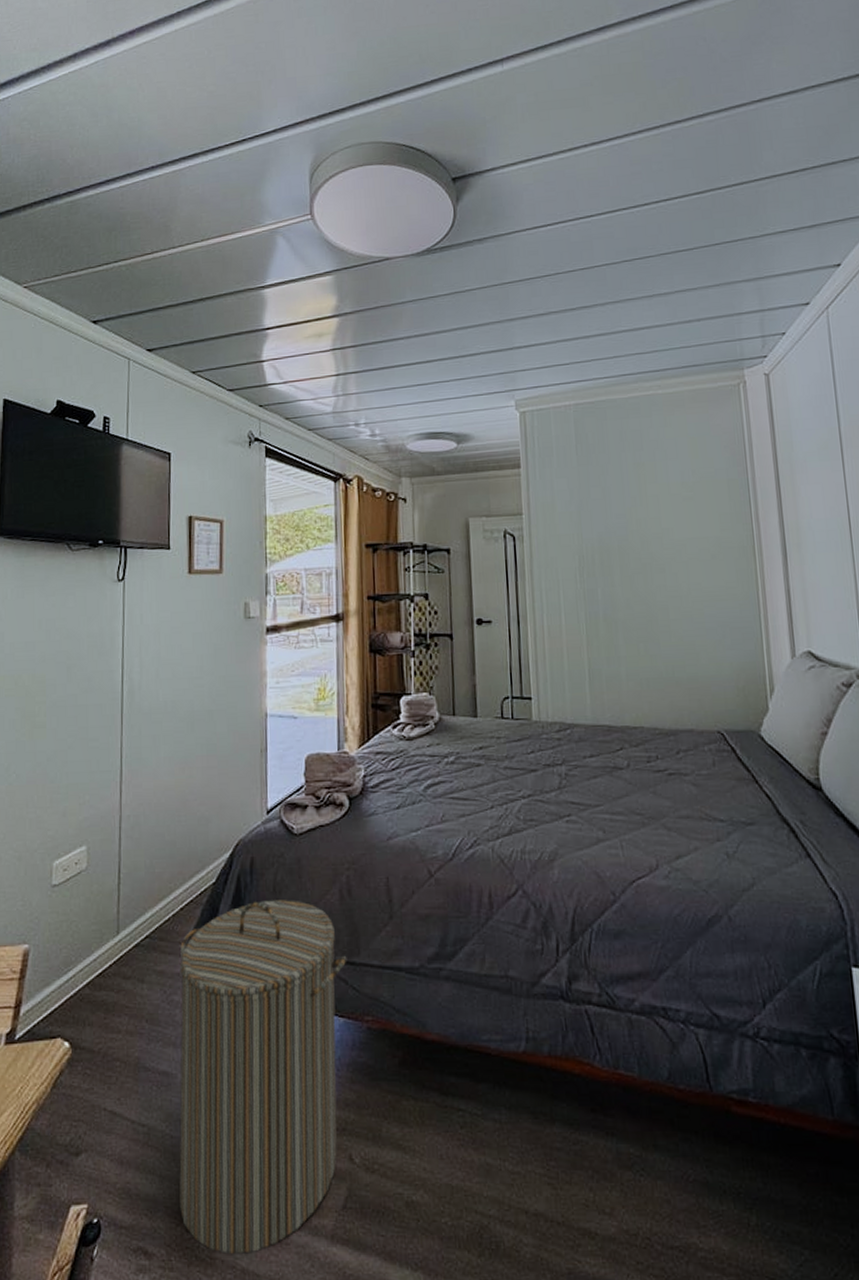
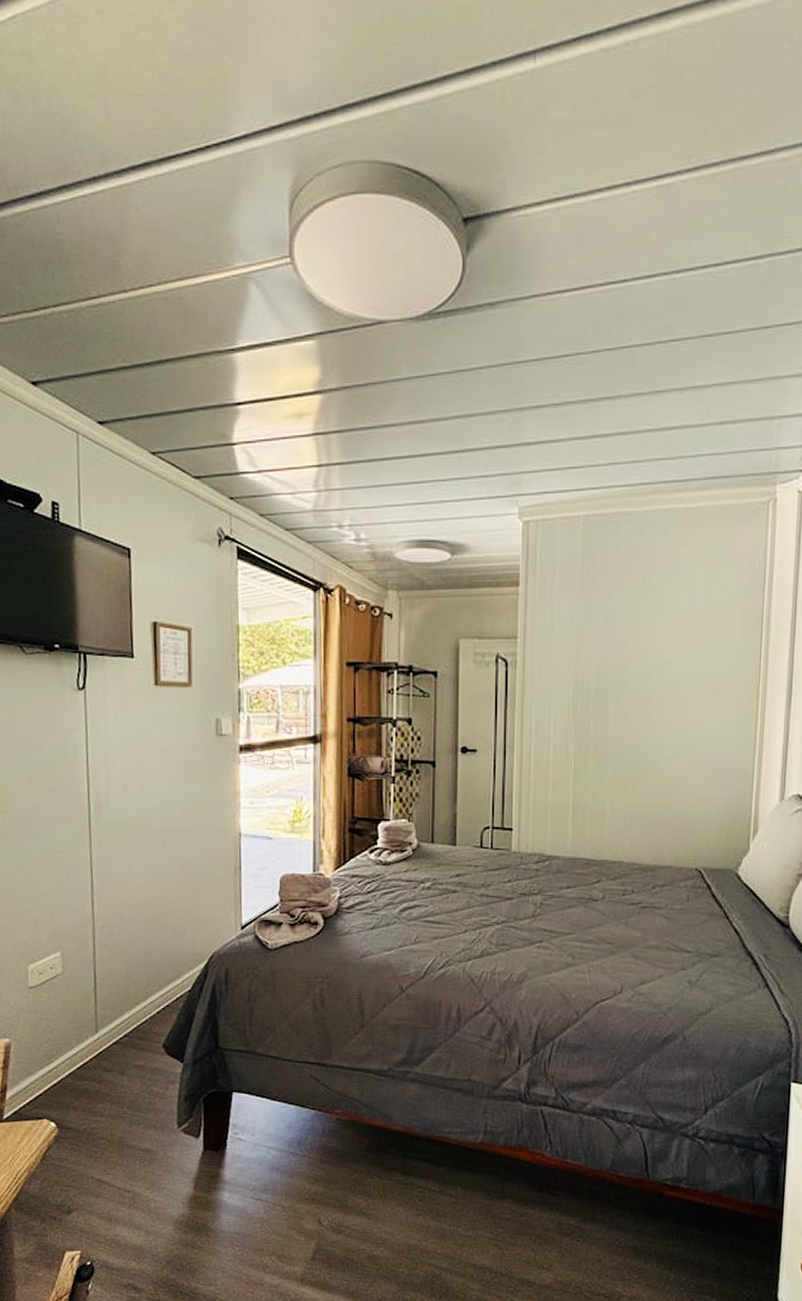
laundry hamper: present [178,900,347,1254] -> none [158,1008,319,1291]

